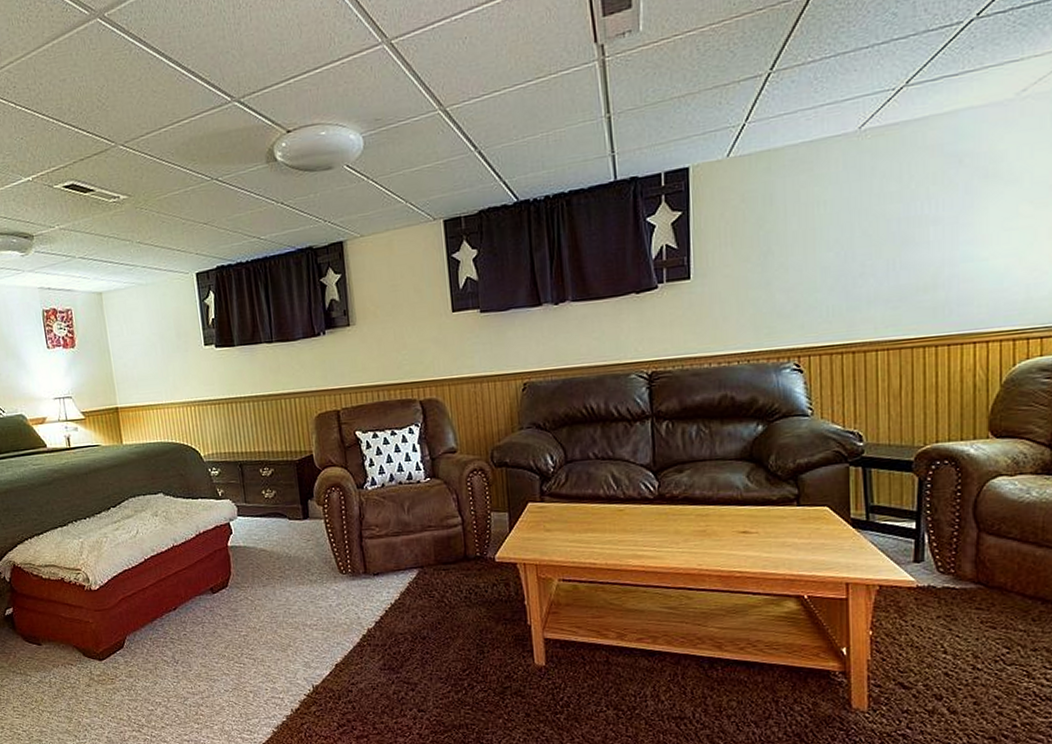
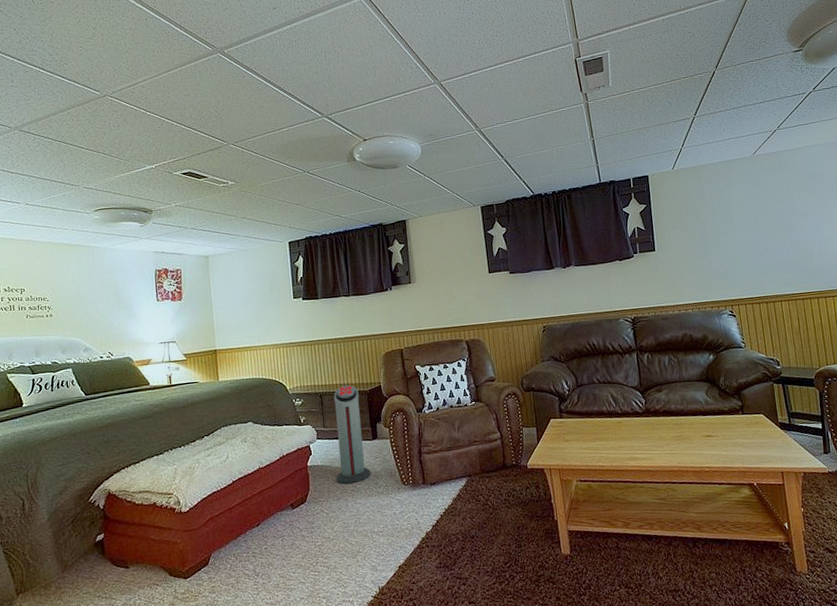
air purifier: none [255,453,302,569] -> present [333,385,371,484]

